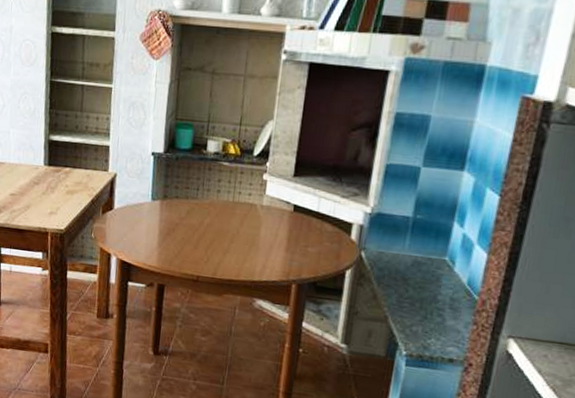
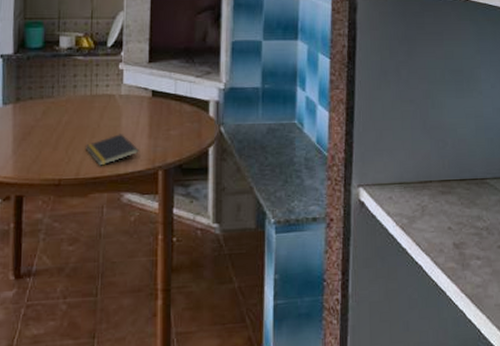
notepad: none [223,243,275,271] -> present [85,134,139,166]

